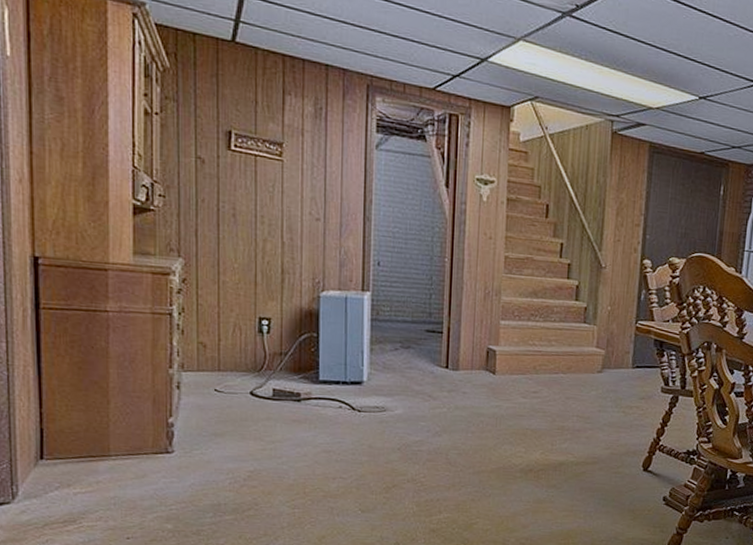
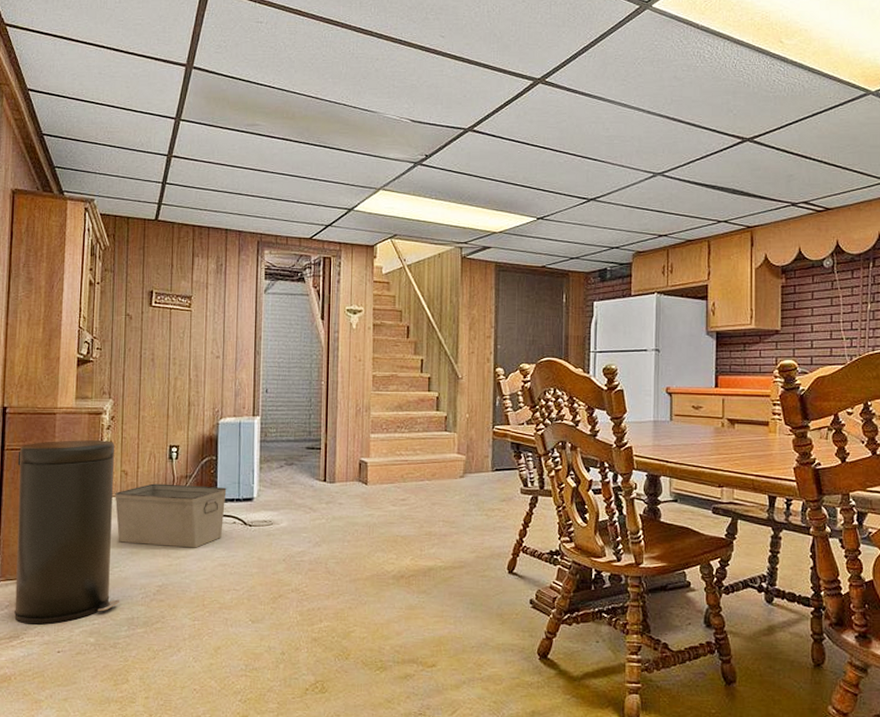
pedal bin: none [59,302,203,509] -> present [14,440,120,625]
storage bin: none [191,359,331,433] -> present [115,483,227,548]

